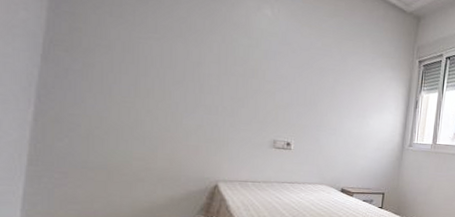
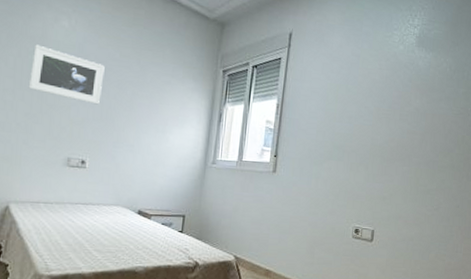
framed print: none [233,31,308,91] -> present [28,44,105,105]

